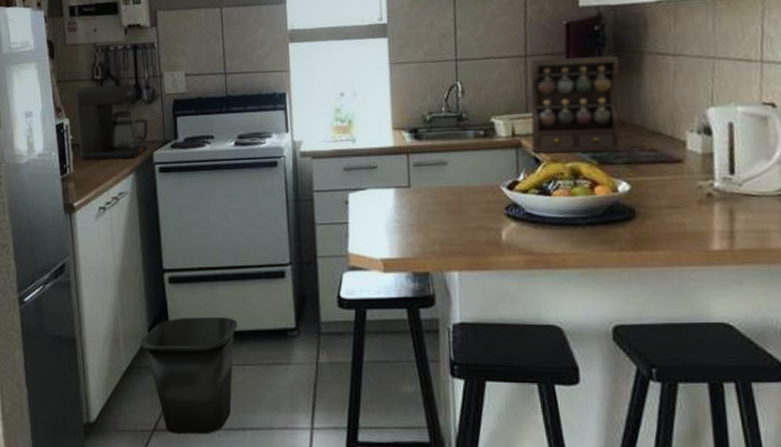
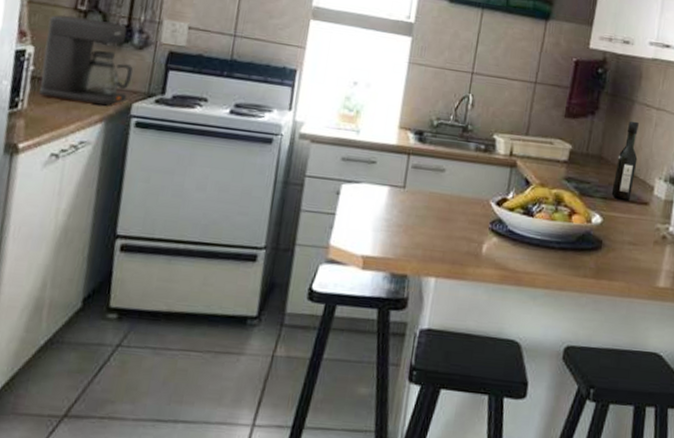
waste bin: present [140,318,237,434] -> none [69,291,192,425]
spice rack: present [530,55,620,154] -> none [525,88,613,186]
bottle: none [635,74,660,162] -> present [611,120,639,200]

